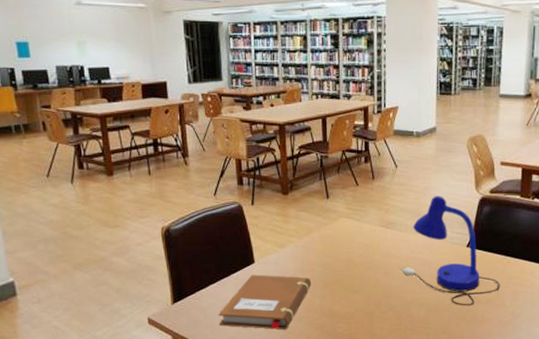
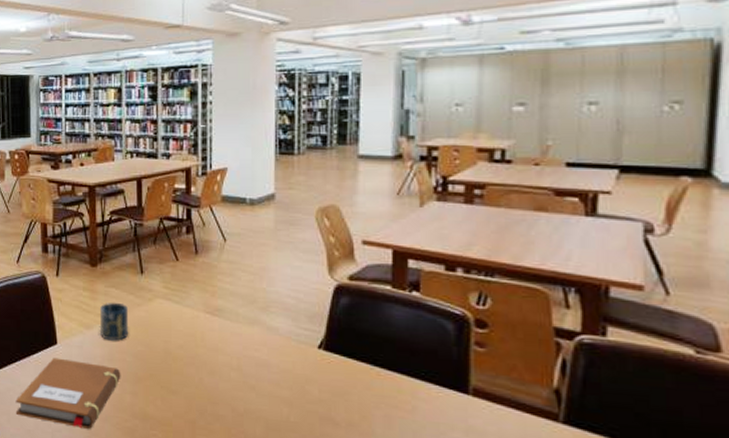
cup: none [291,223,317,256] -> present [99,302,128,341]
desk lamp: present [398,196,501,306] -> none [228,279,368,429]

